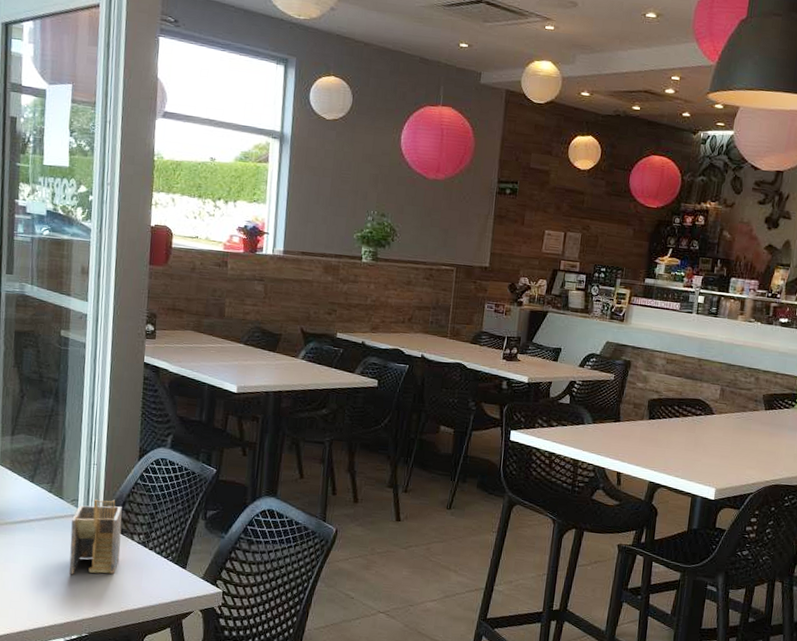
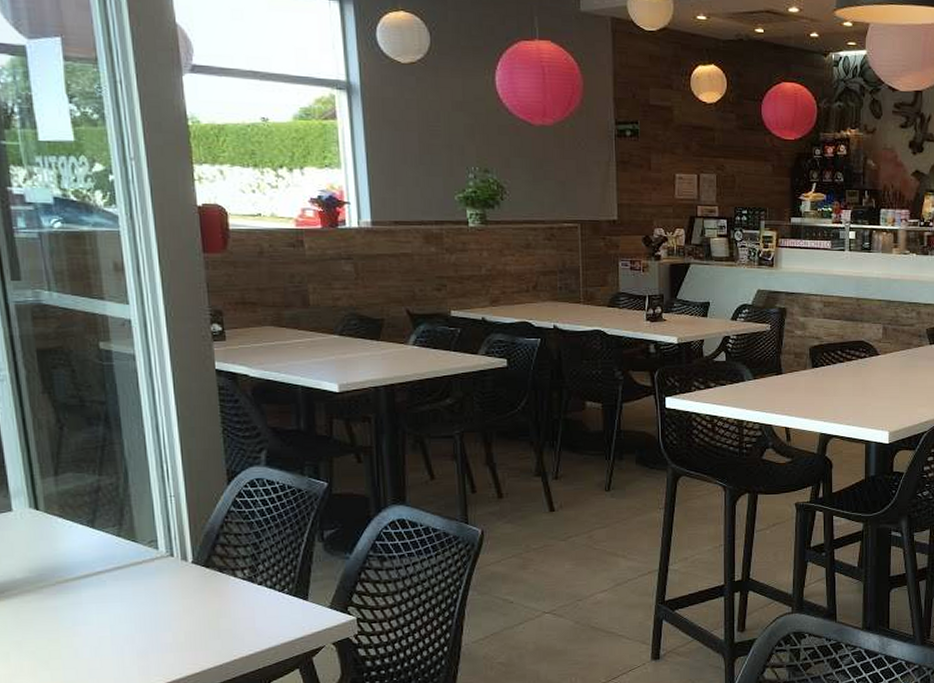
napkin holder: present [69,499,122,575] -> none [153,533,223,628]

